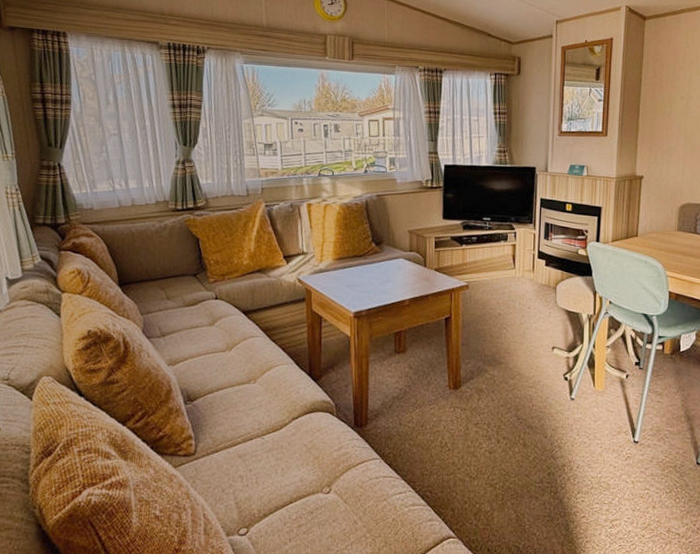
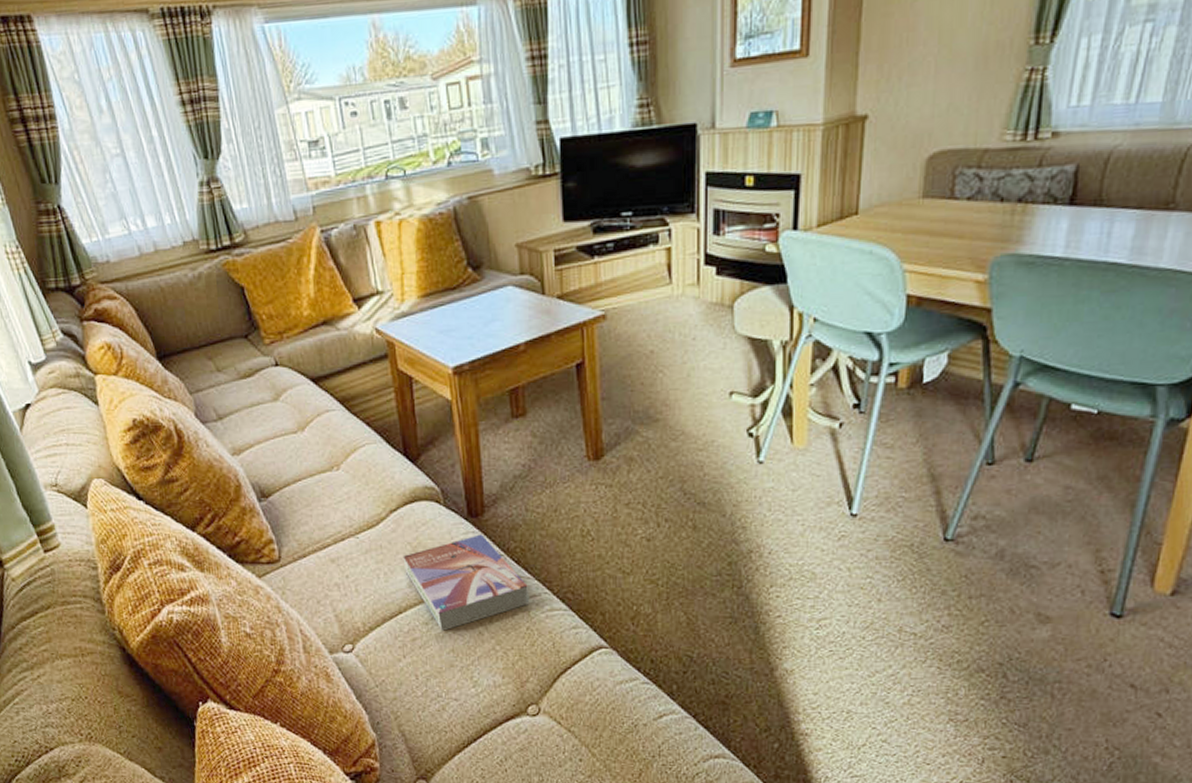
textbook: none [298,441,397,519] -> present [403,534,530,631]

